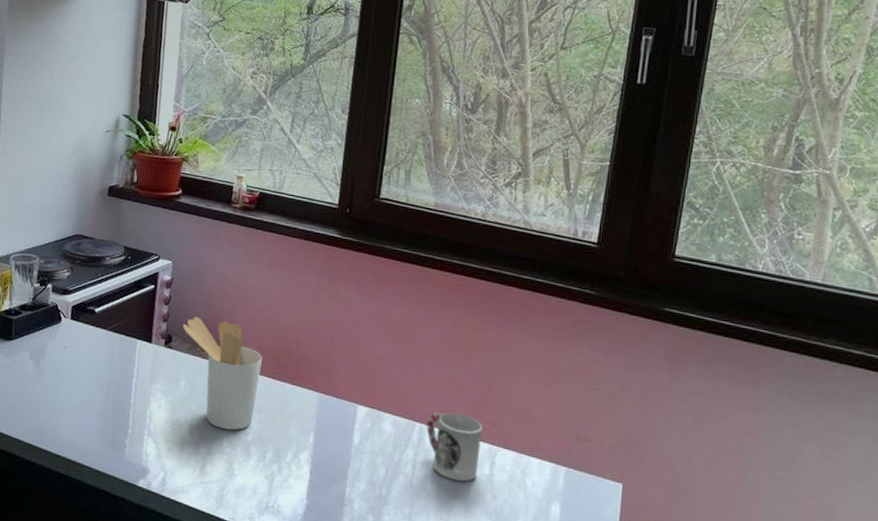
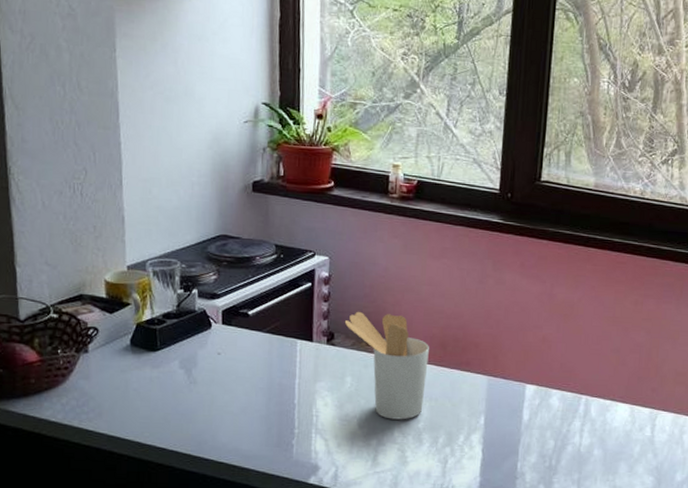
cup: present [426,412,483,482] -> none [592,383,644,445]

